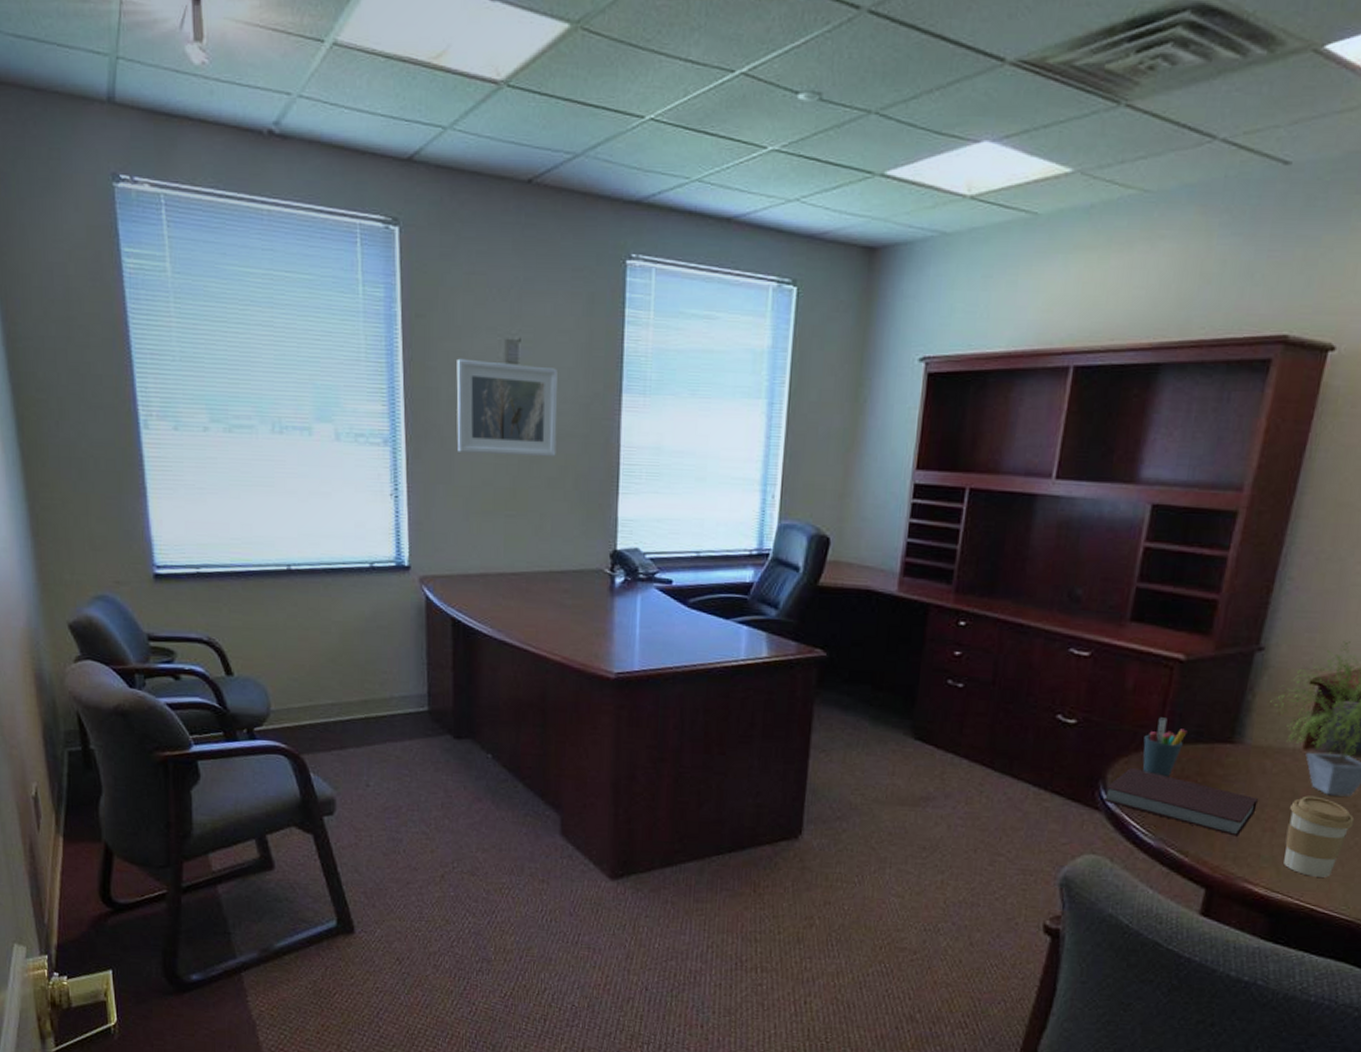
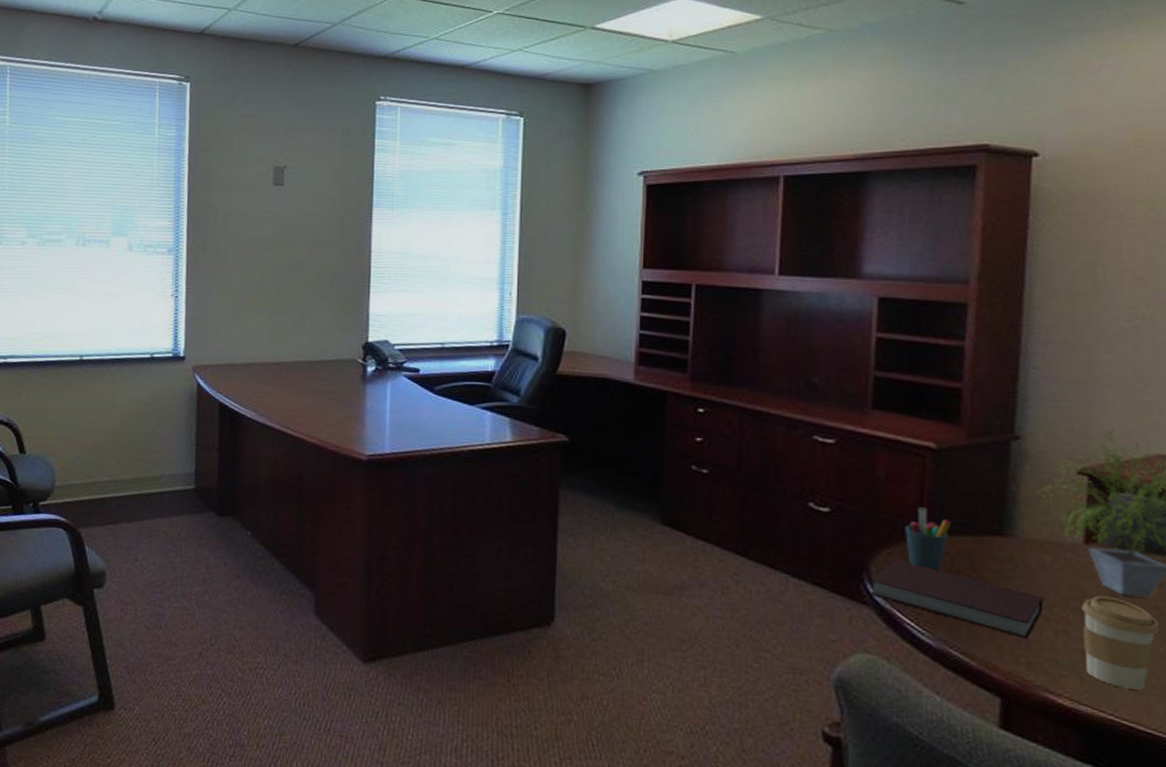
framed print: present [456,358,558,457] -> none [230,182,317,262]

